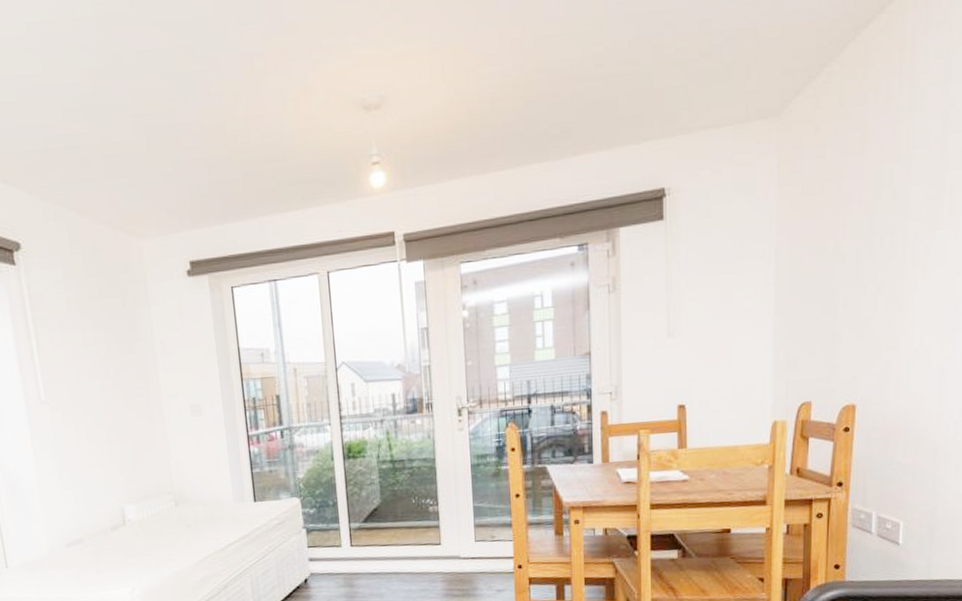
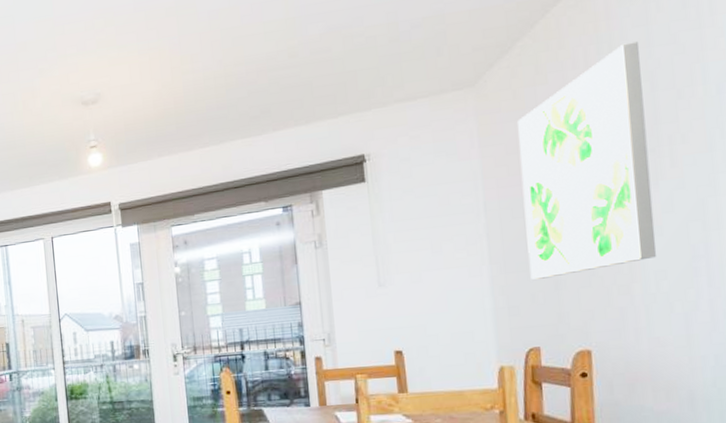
wall art: none [810,76,937,332] -> present [518,41,656,280]

